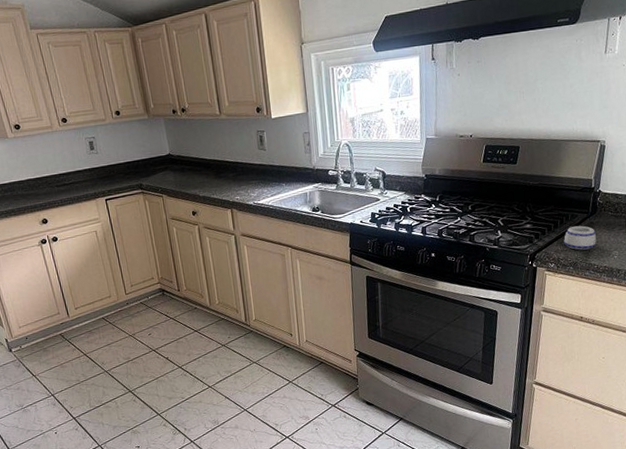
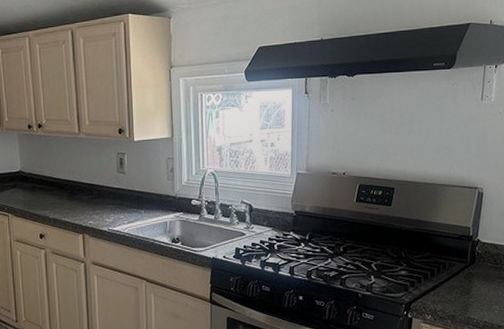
mug: present [564,225,596,250] -> none [441,276,475,302]

